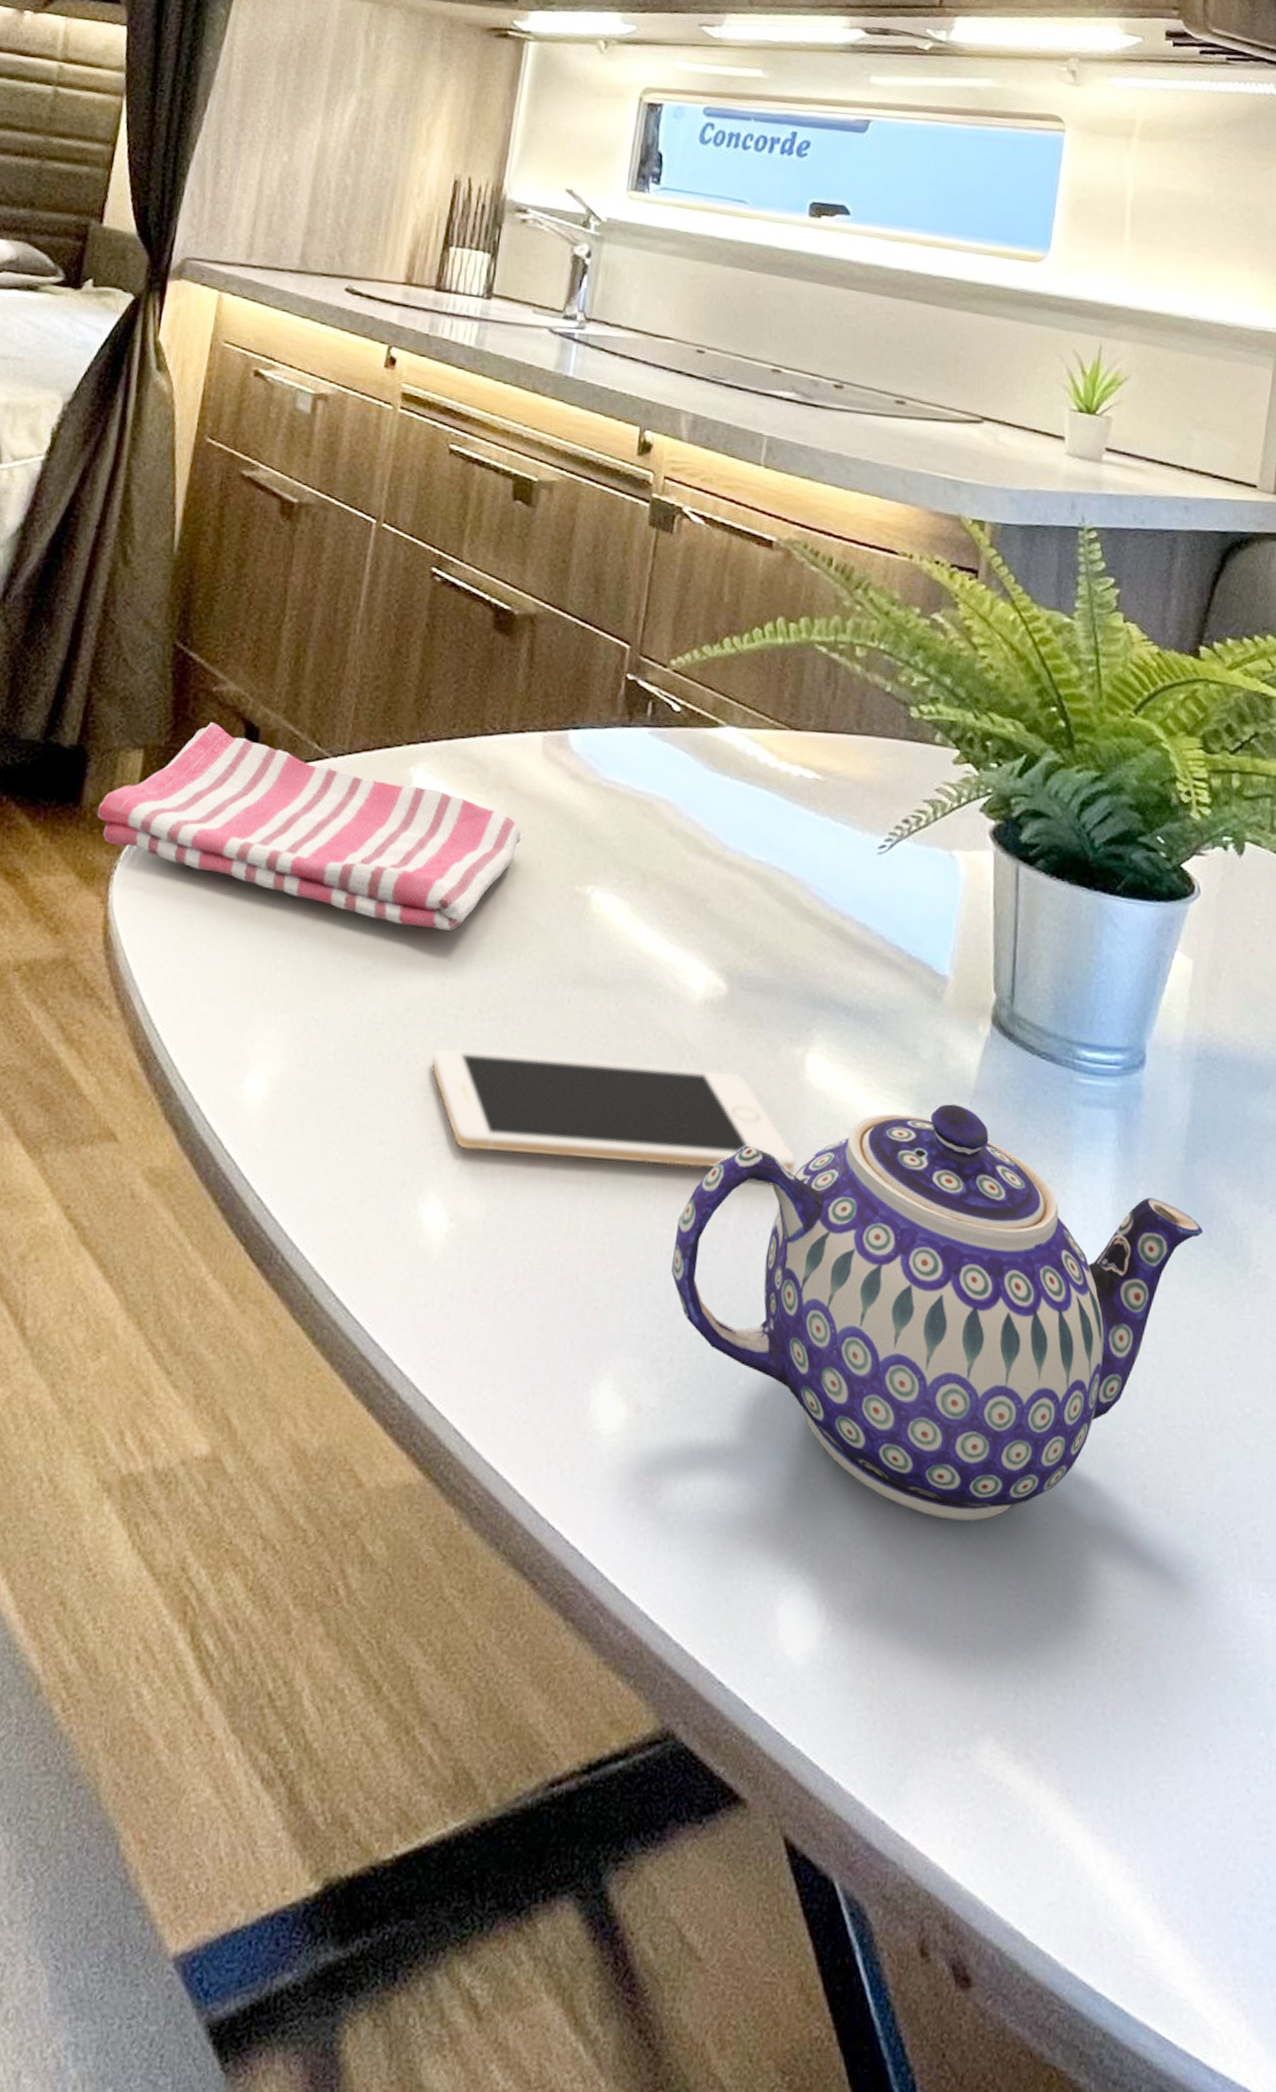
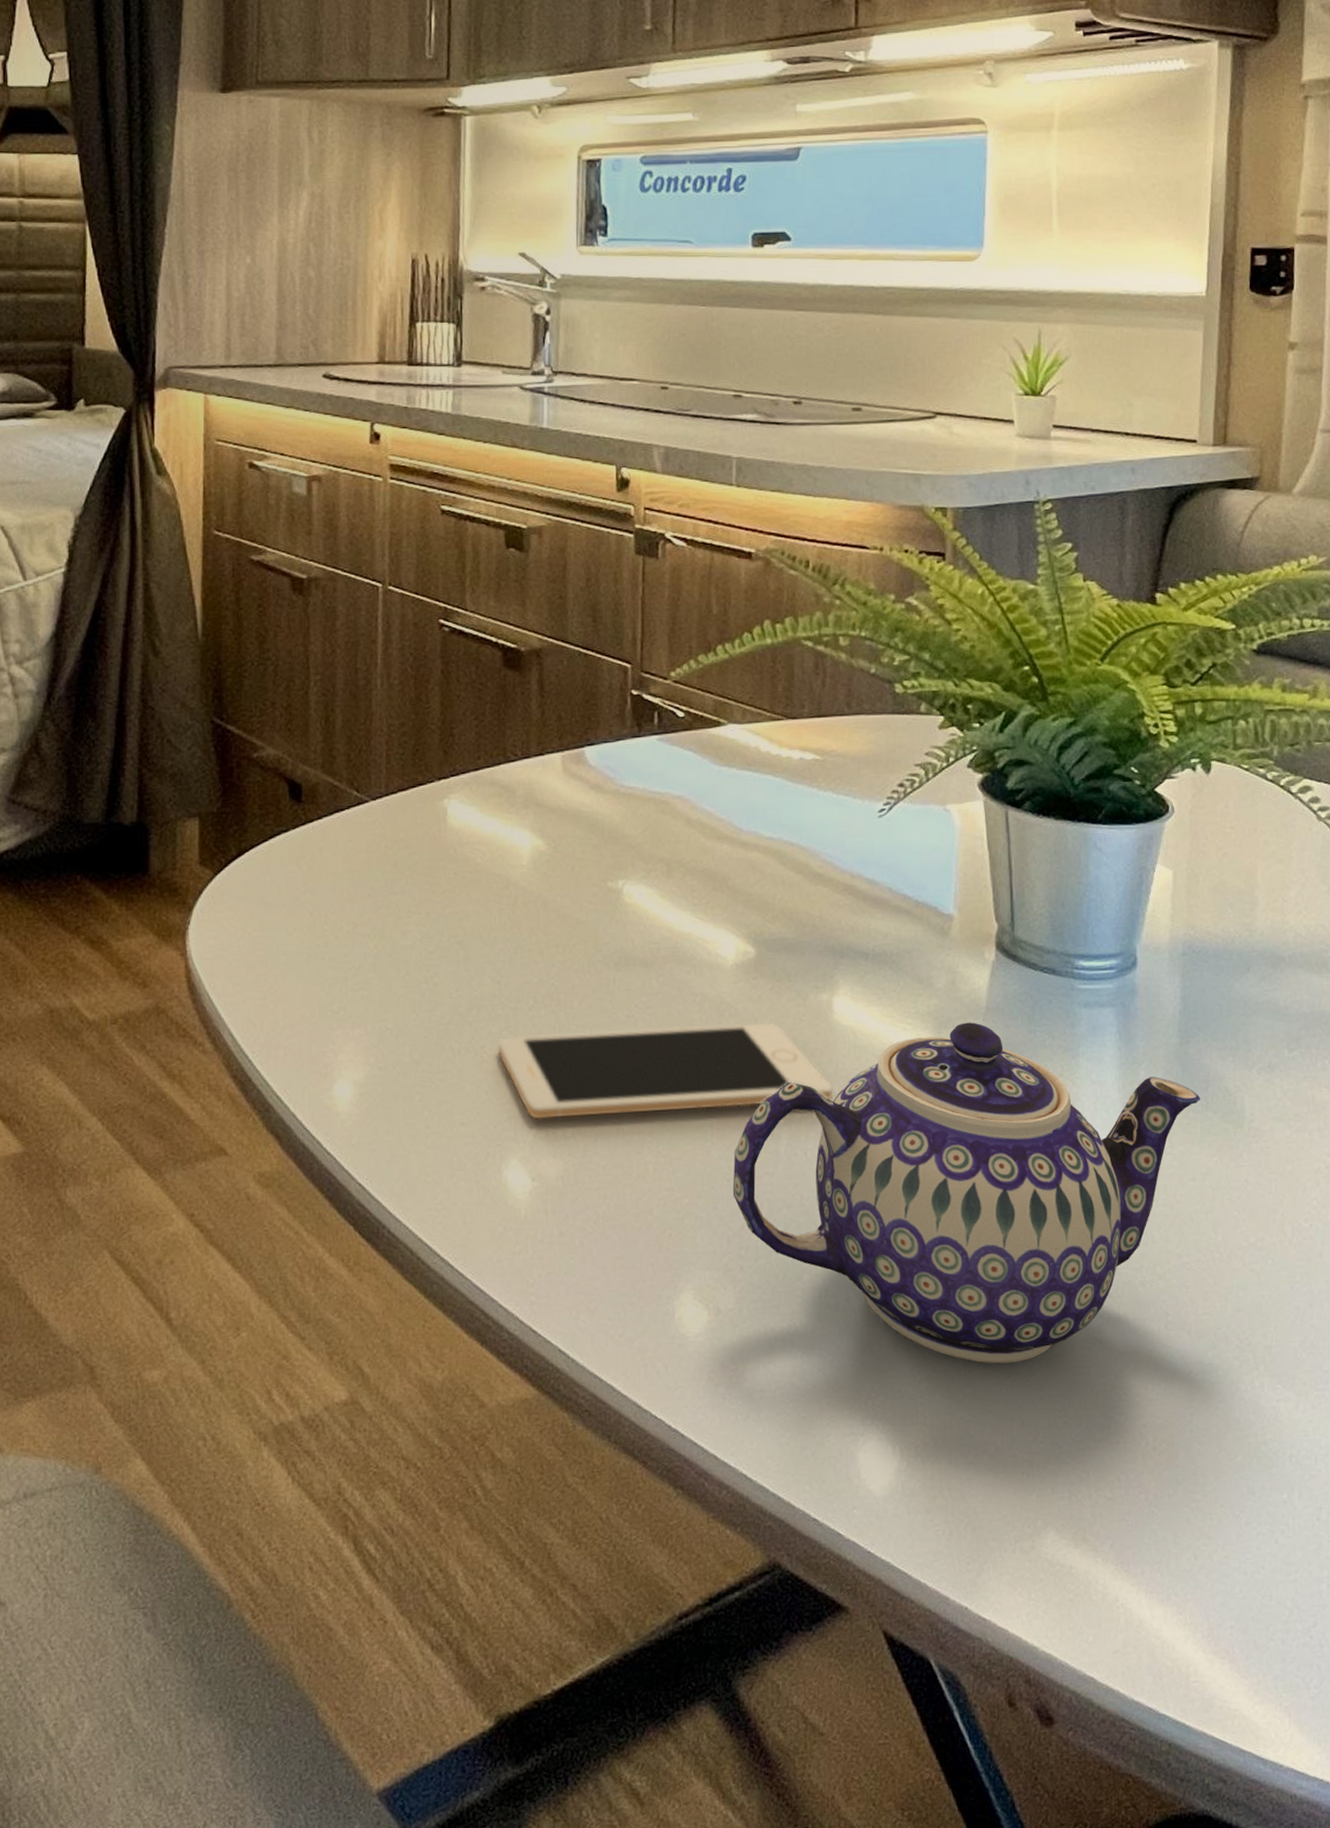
dish towel: present [96,722,522,931] -> none [164,785,553,937]

